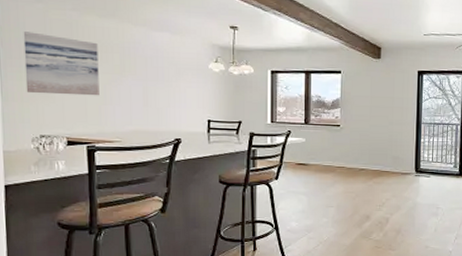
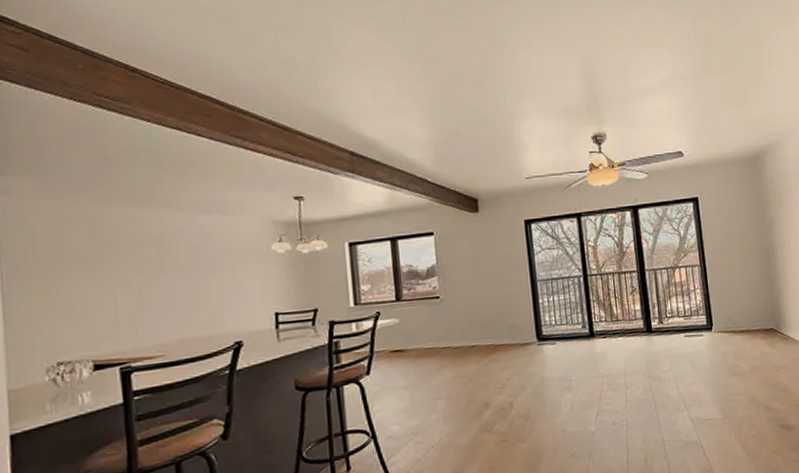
wall art: present [23,31,100,96] -> none [31,234,134,312]

